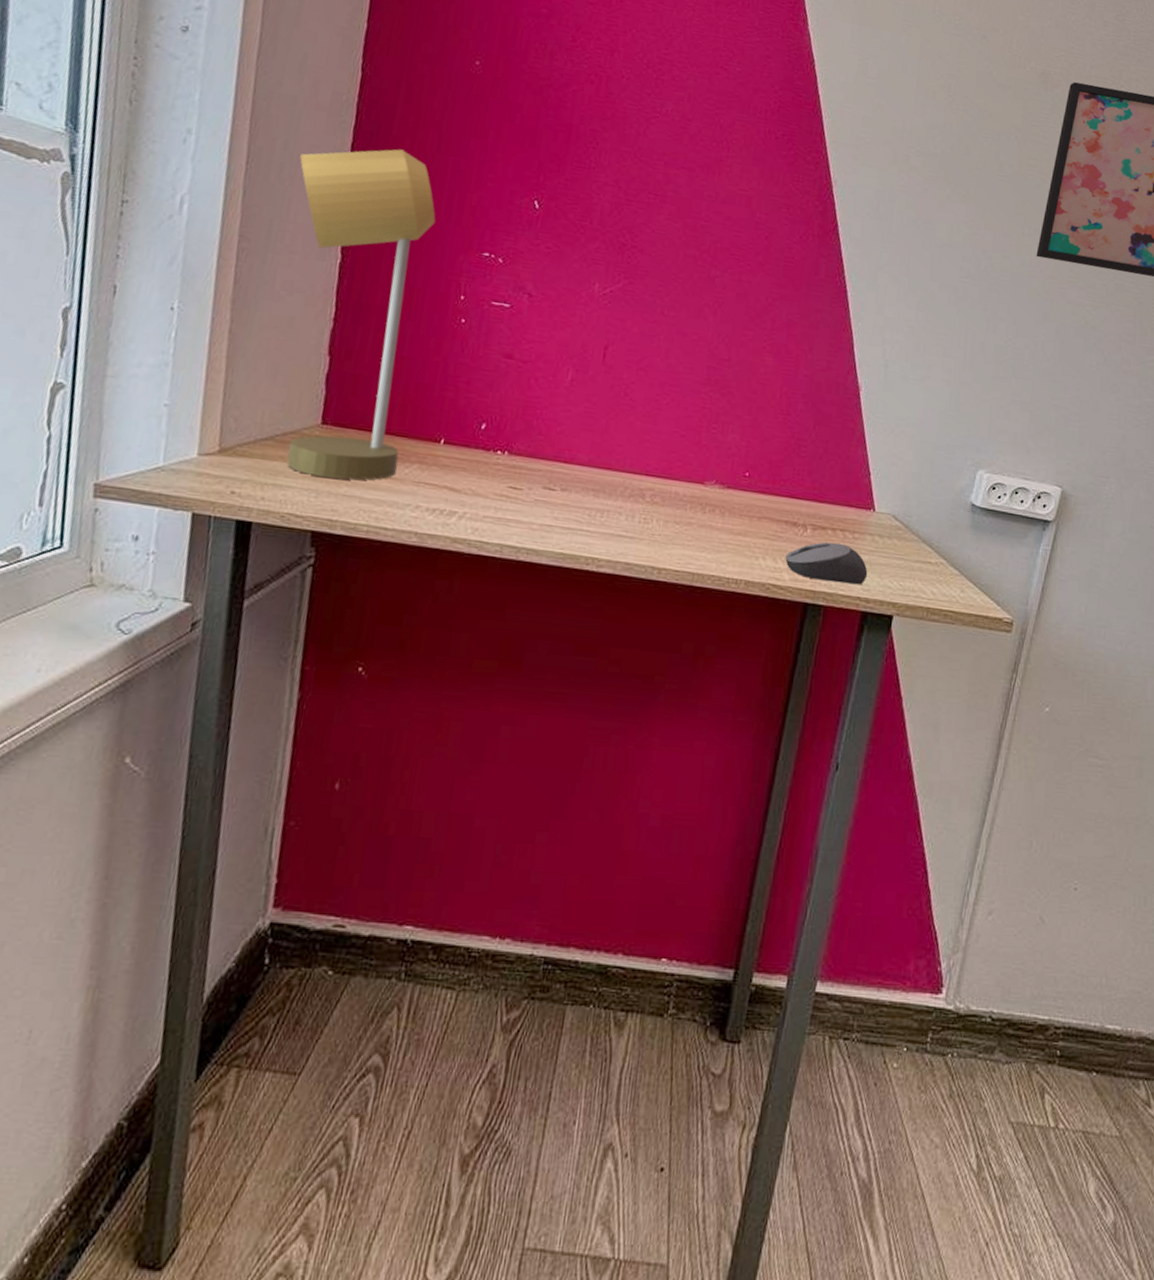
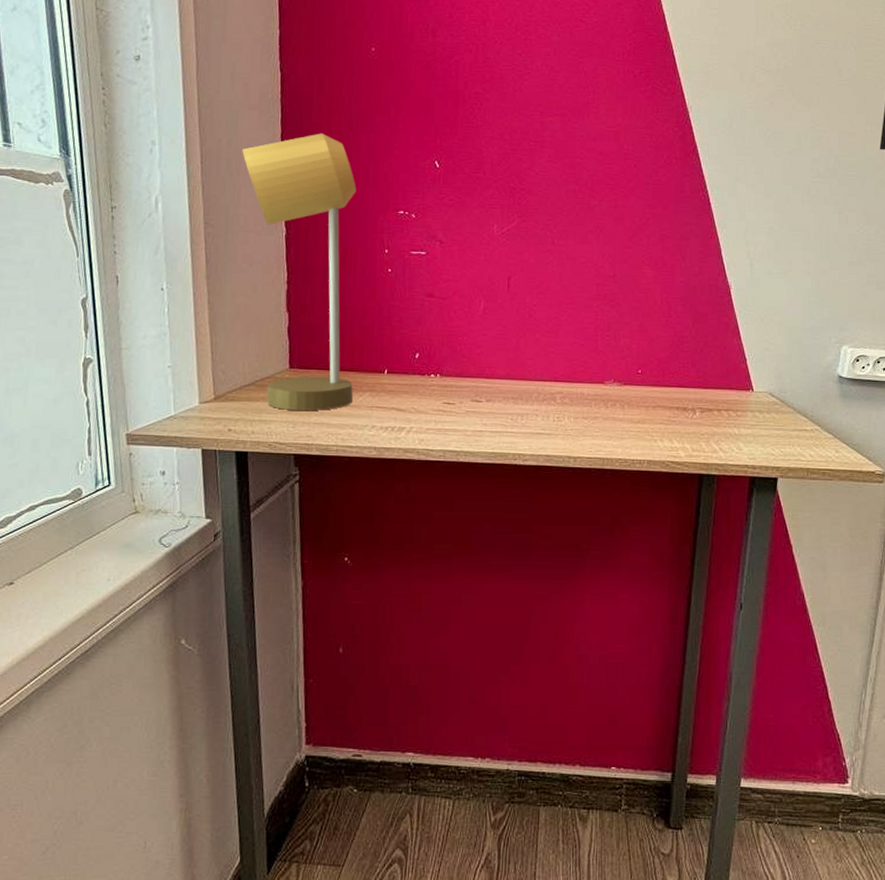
computer mouse: present [785,542,868,585] -> none [680,421,752,455]

